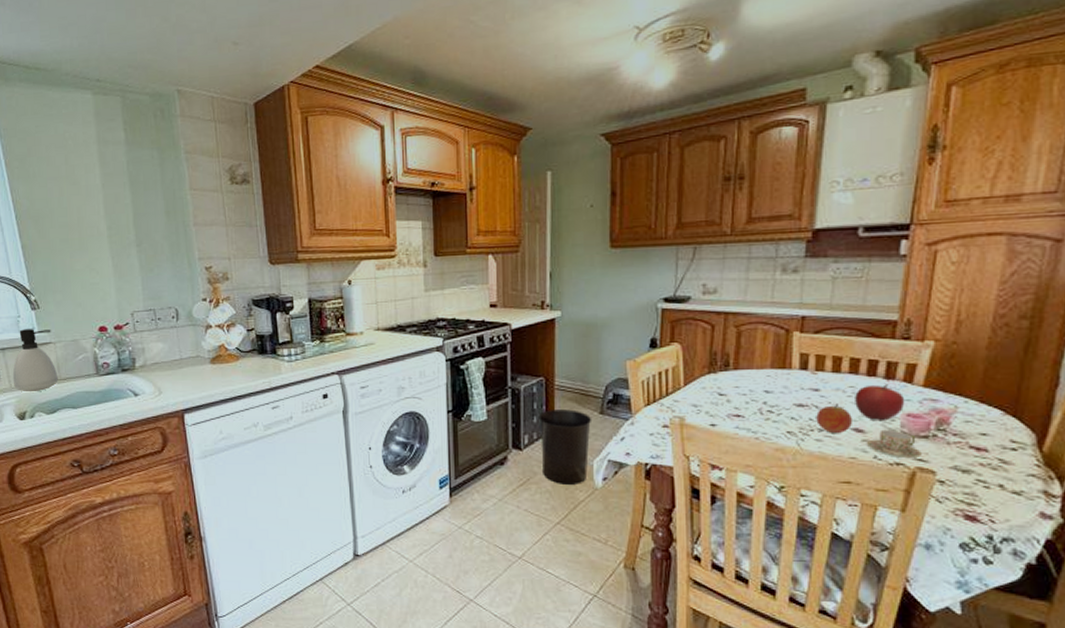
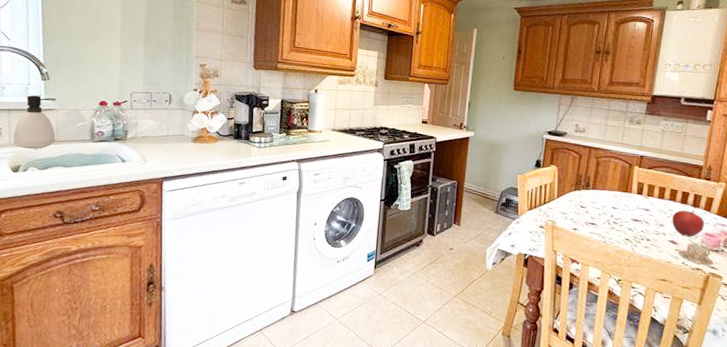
waste bin: present [538,409,592,484] -> none [448,206,489,266]
fruit: present [816,403,852,434] -> none [646,221,670,244]

